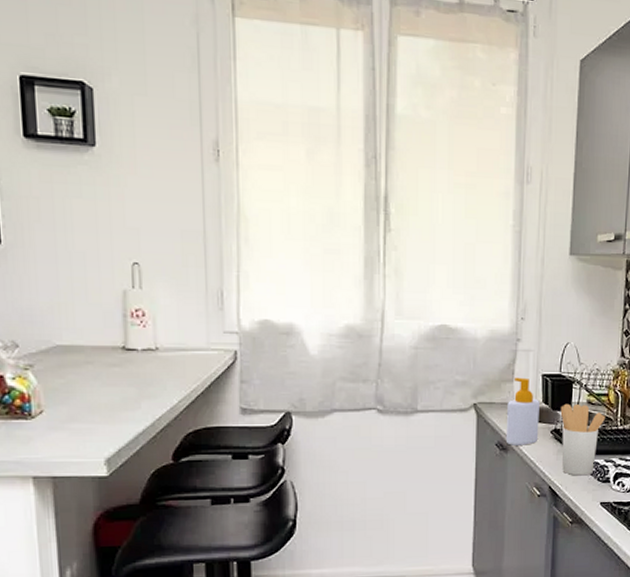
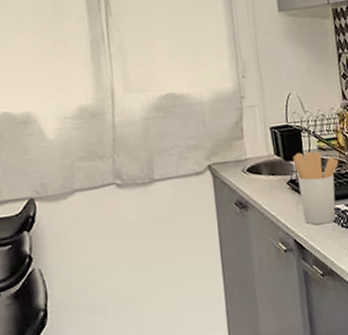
soap bottle: present [505,377,540,446] -> none [241,132,276,203]

